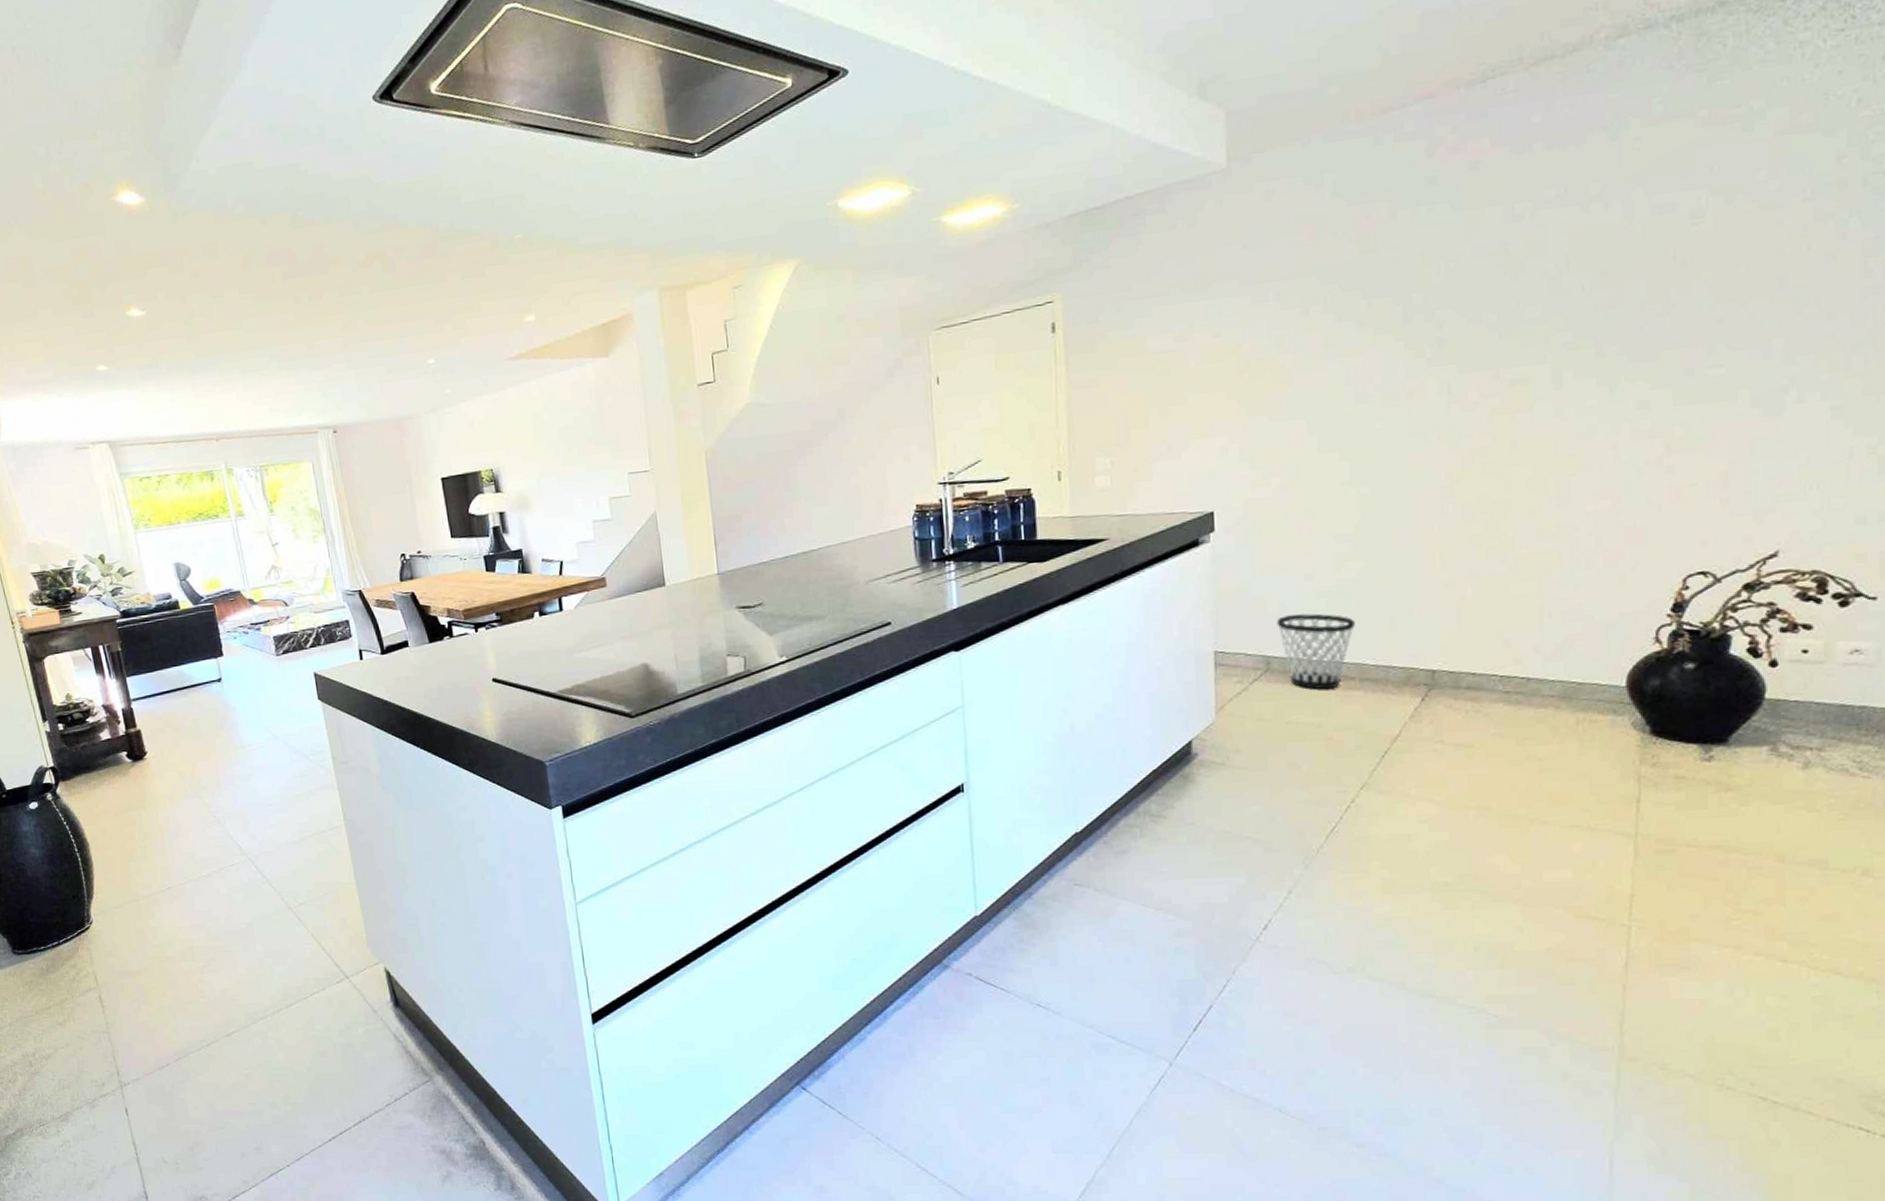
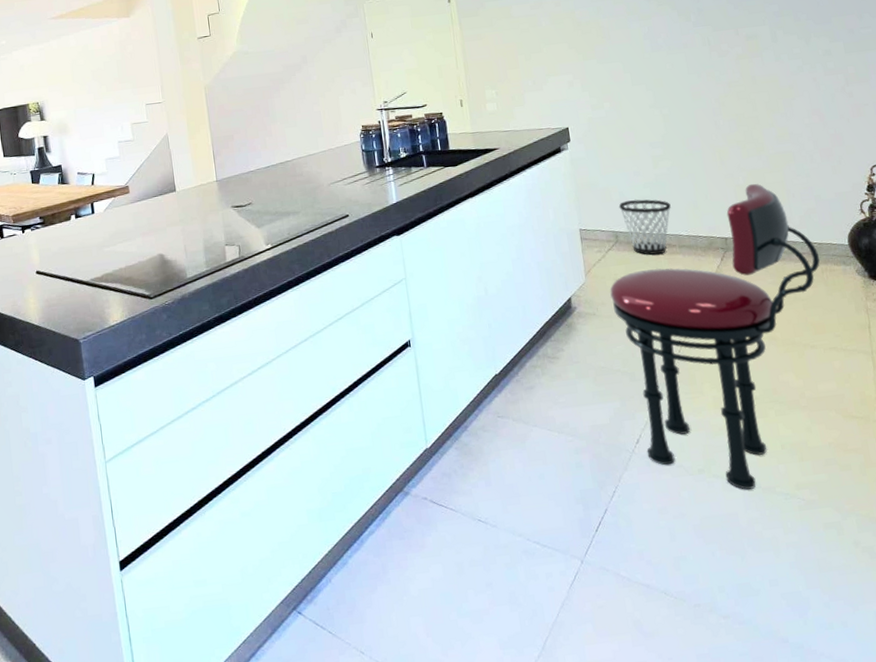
stool: none [1249,596,1577,998] -> present [609,183,820,490]

